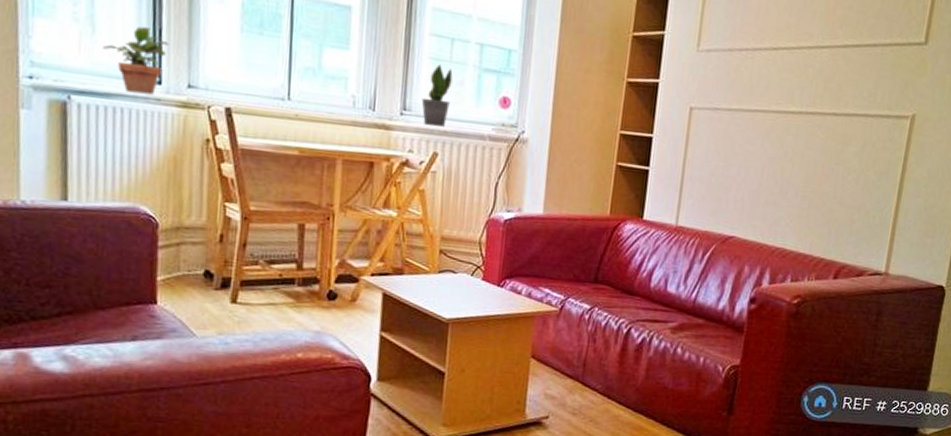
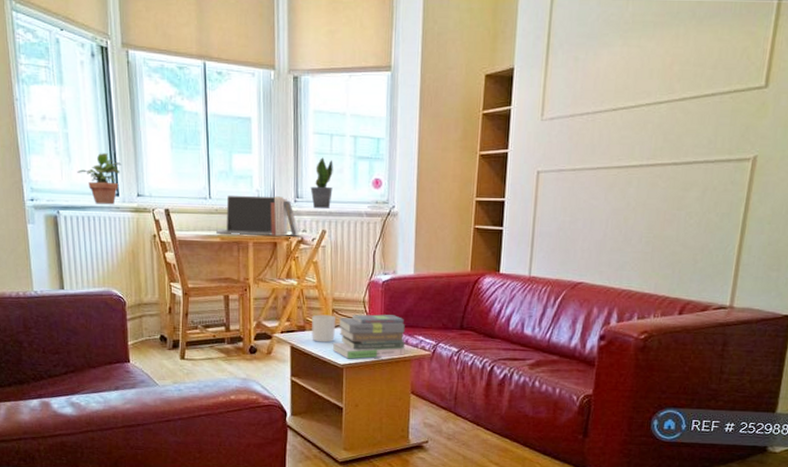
laptop: none [294,97,377,153] -> present [216,195,276,236]
books: none [367,105,404,157] -> present [271,196,299,236]
mug: none [411,255,444,291] -> present [312,314,337,343]
books: none [436,258,529,313] -> present [332,314,405,359]

